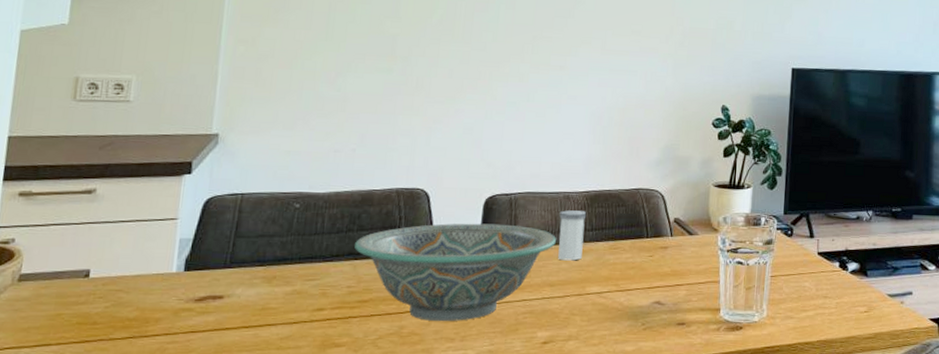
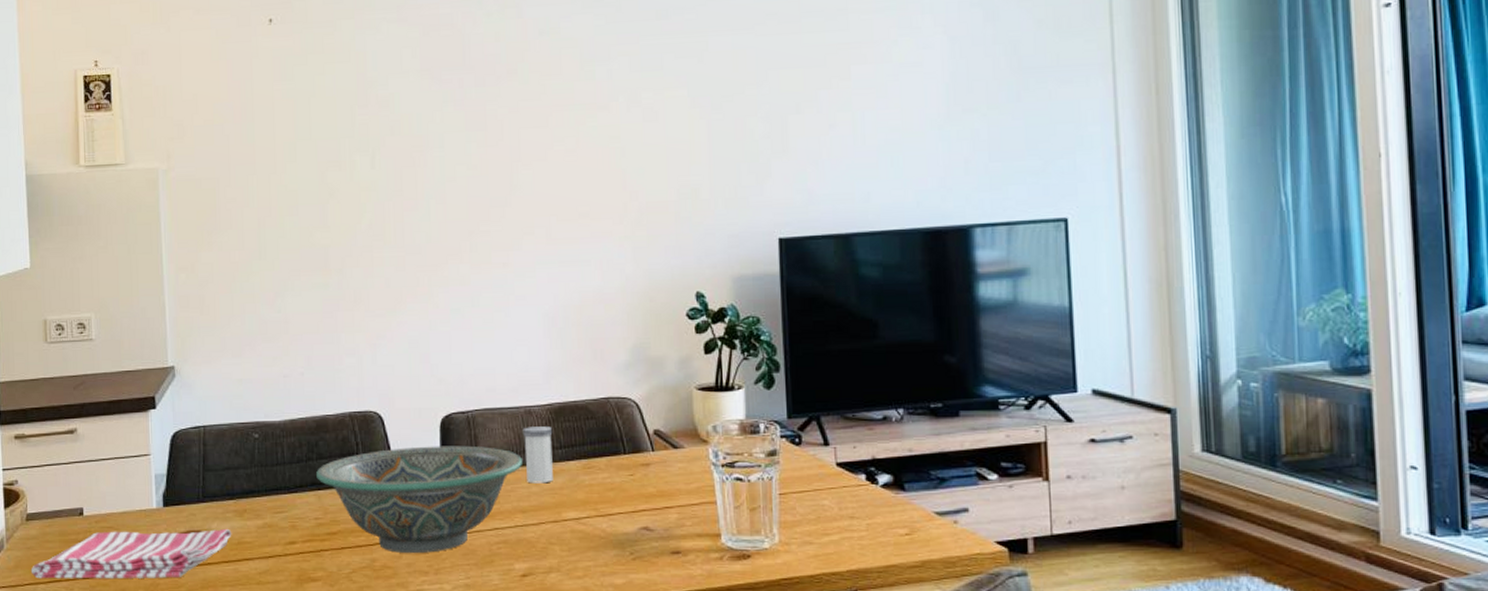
dish towel: none [14,294,257,343] -> present [30,528,232,579]

